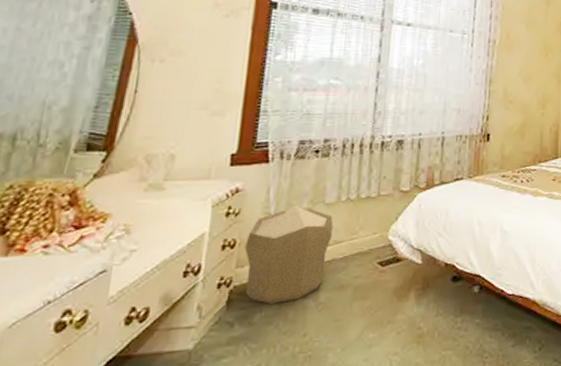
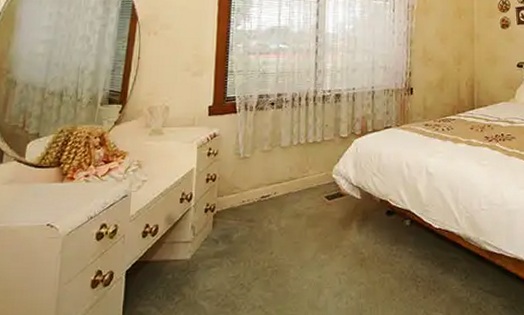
pouf: present [244,205,334,304] -> none [223,148,289,227]

